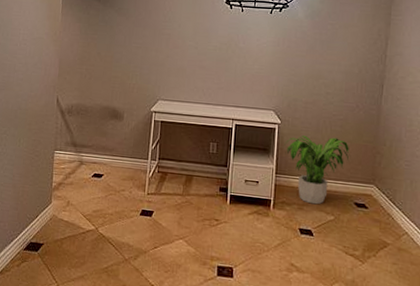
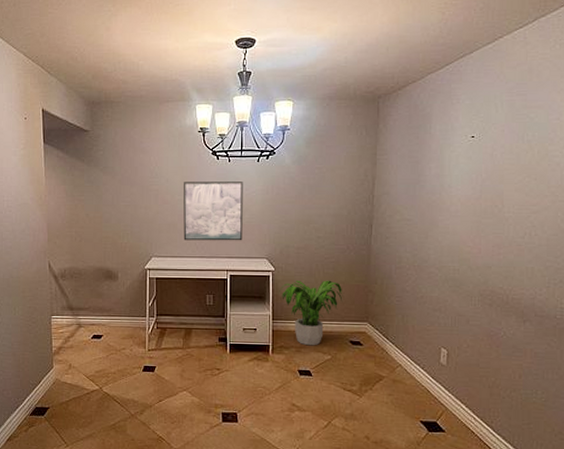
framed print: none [191,28,255,91] -> present [183,182,243,241]

